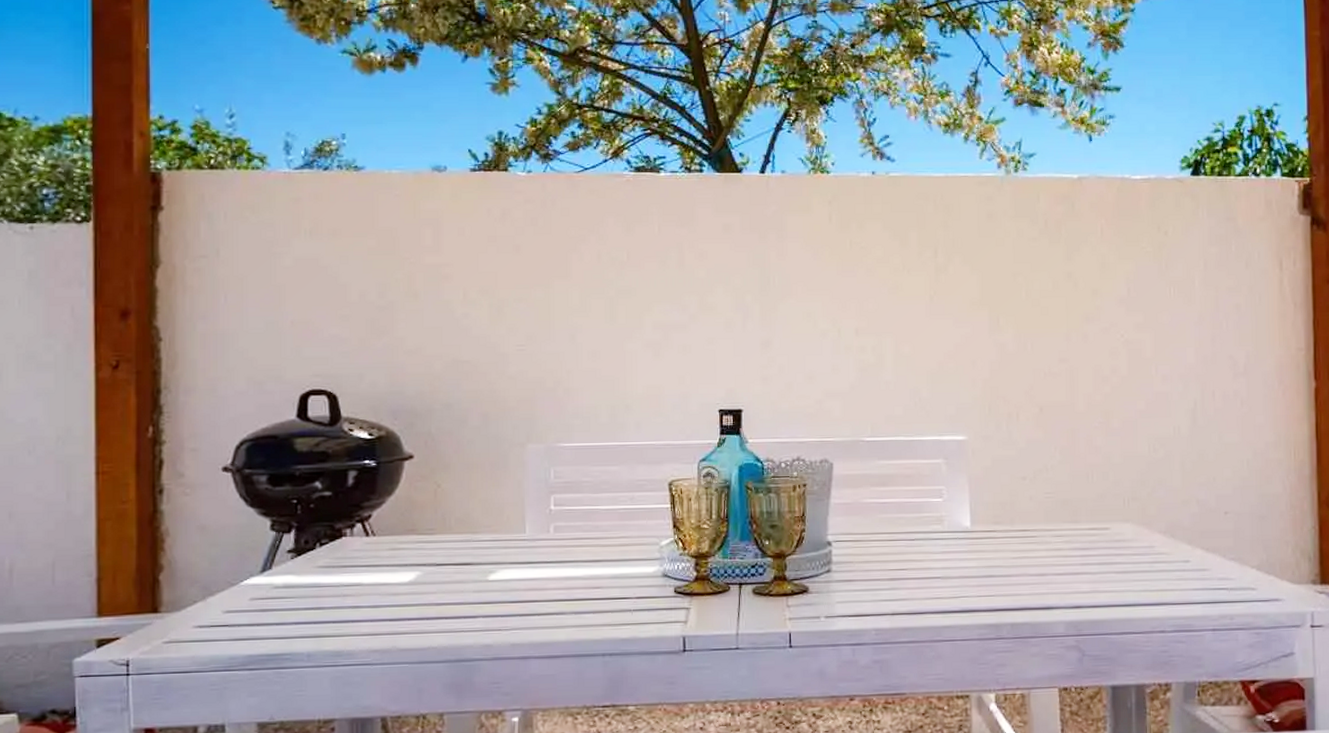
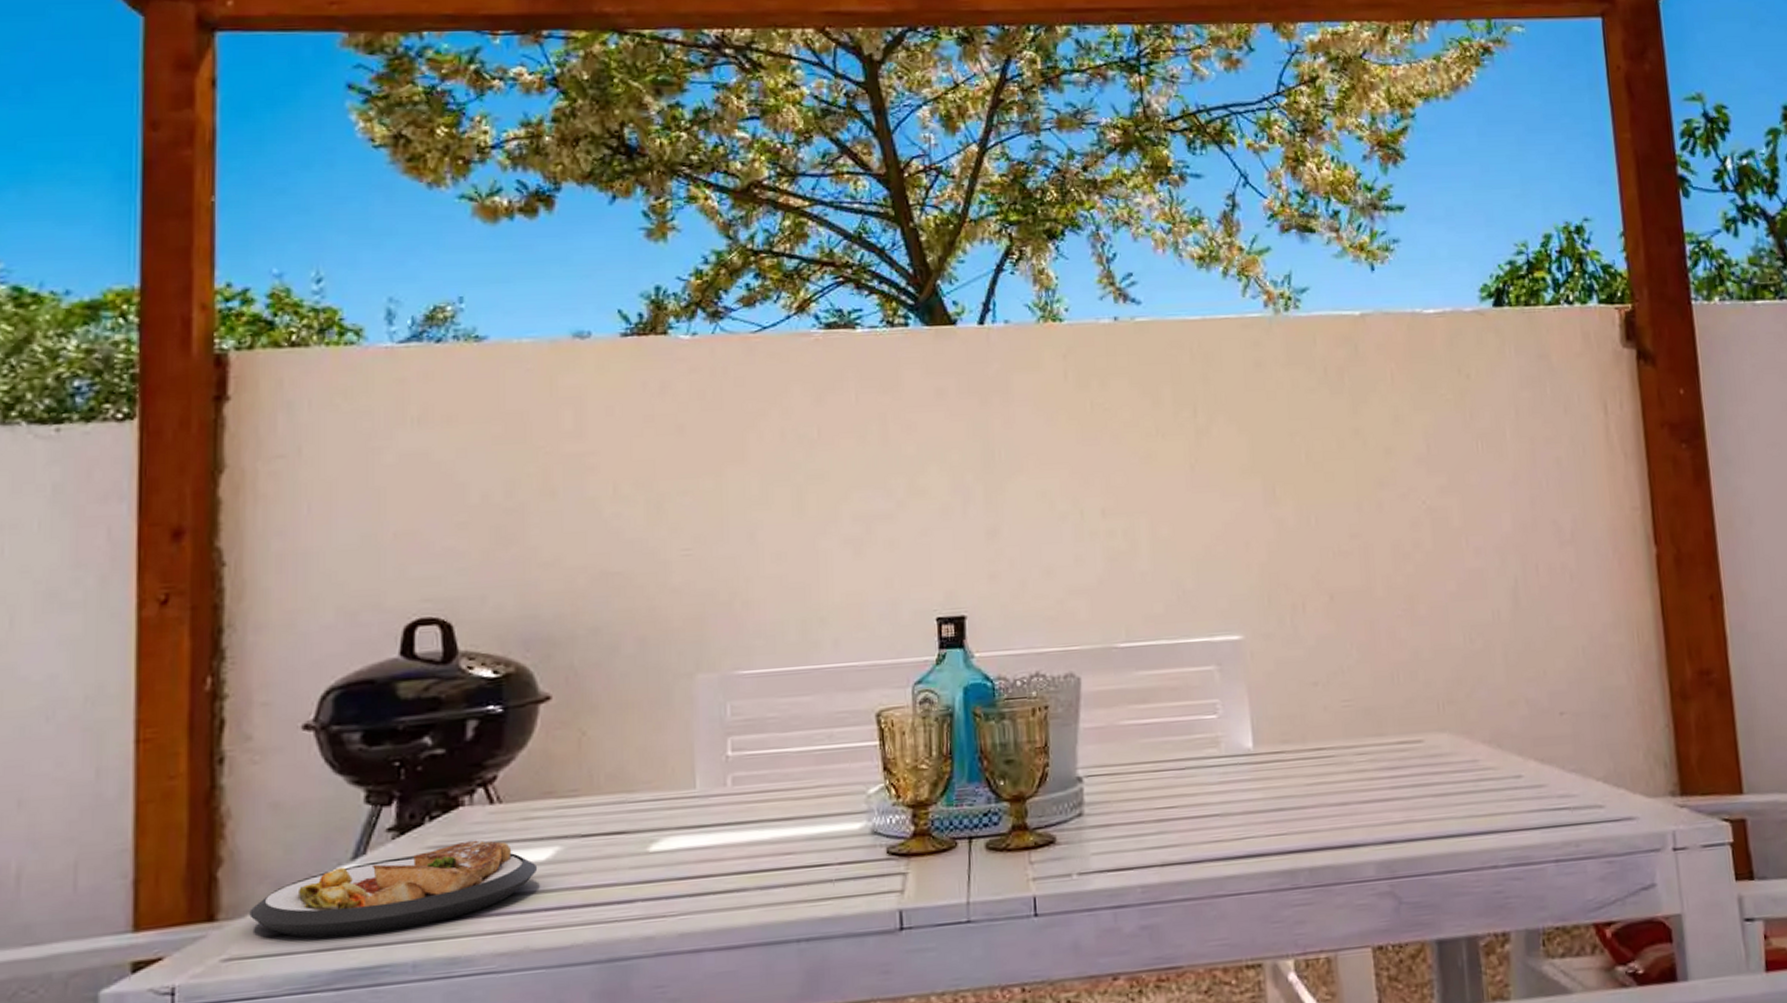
plate: none [184,563,403,631] -> present [249,840,538,938]

